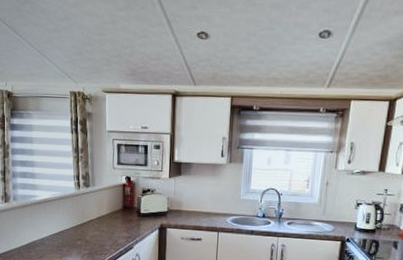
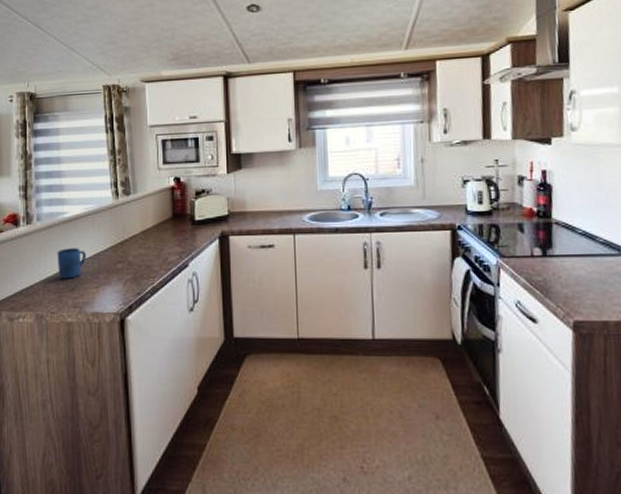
mug: none [29,224,53,249] -> present [57,248,87,279]

